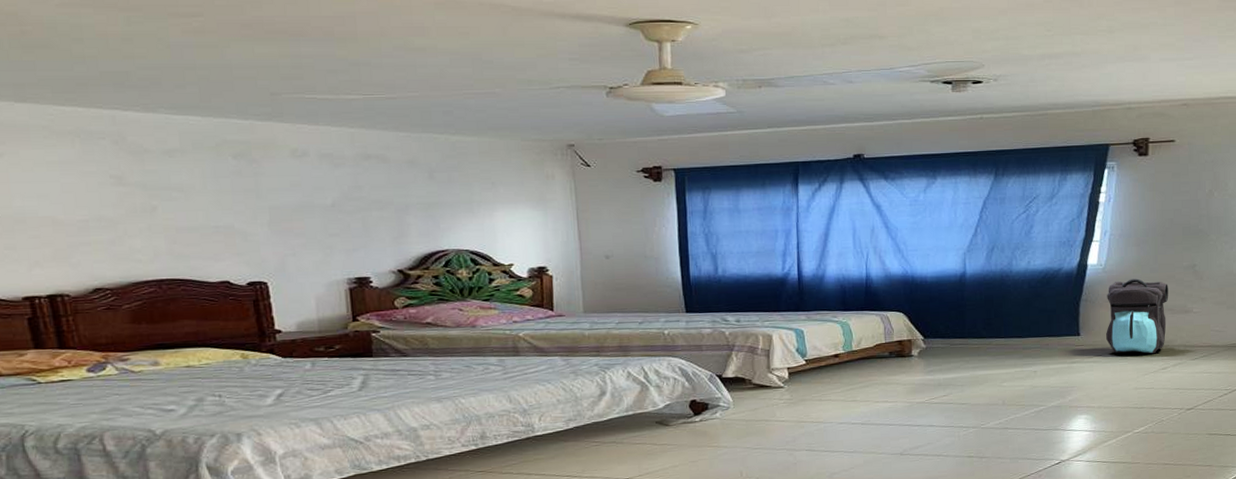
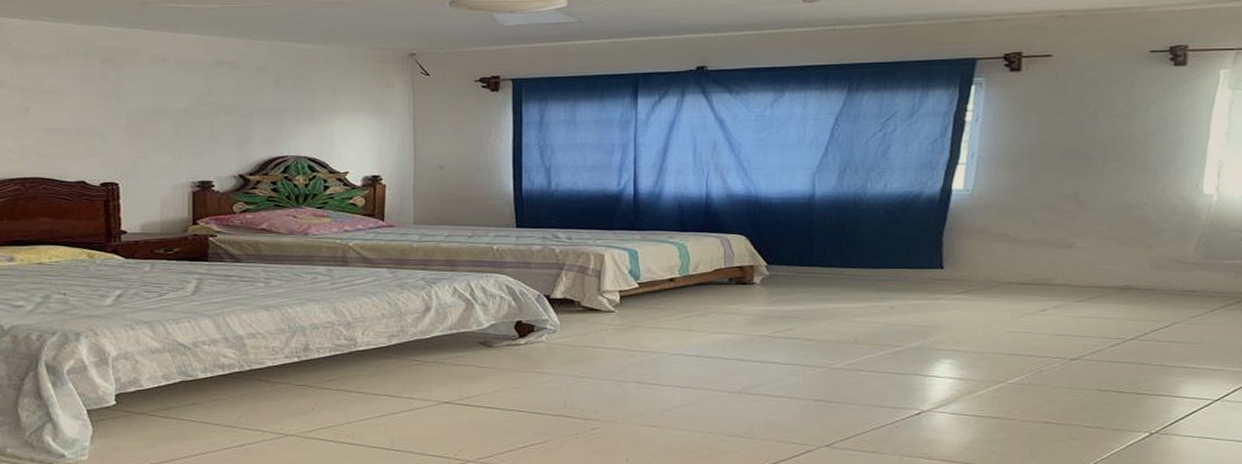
backpack: present [1106,278,1169,354] -> none [974,207,1047,293]

